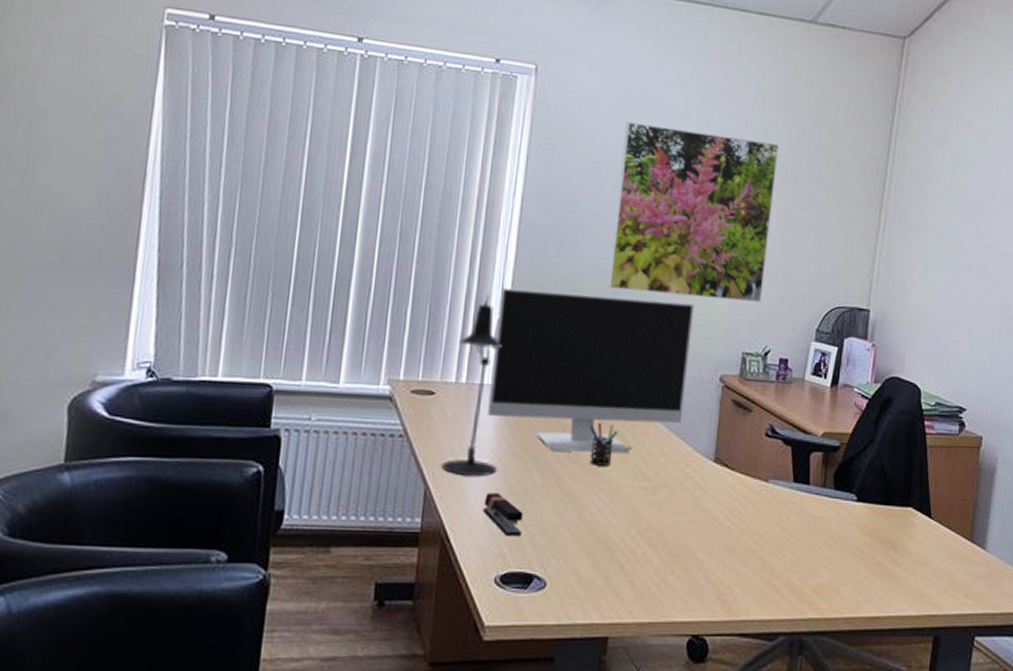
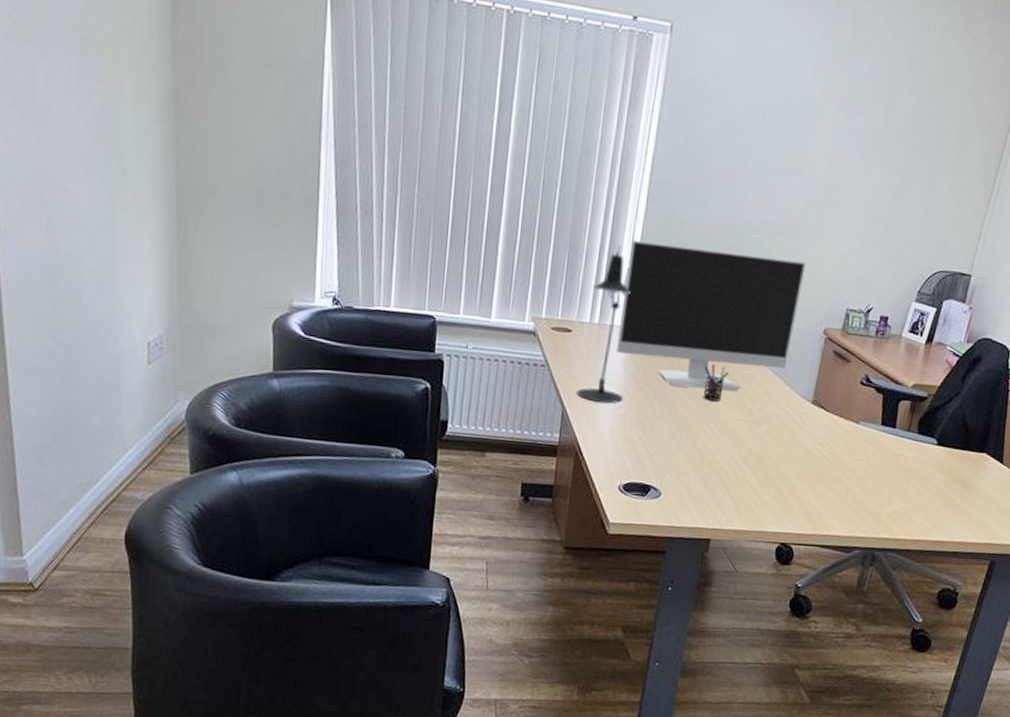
stapler: present [483,493,523,537] -> none [611,417,644,454]
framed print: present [608,121,778,303] -> none [727,83,902,264]

